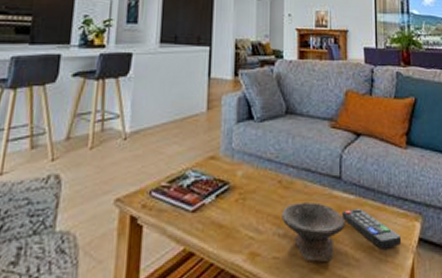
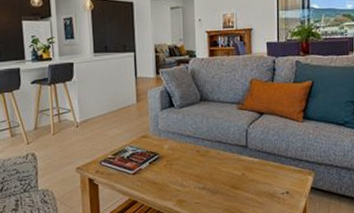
bowl: present [282,202,346,262] -> none [200,165,251,205]
remote control: present [341,209,402,249] -> none [248,168,297,196]

